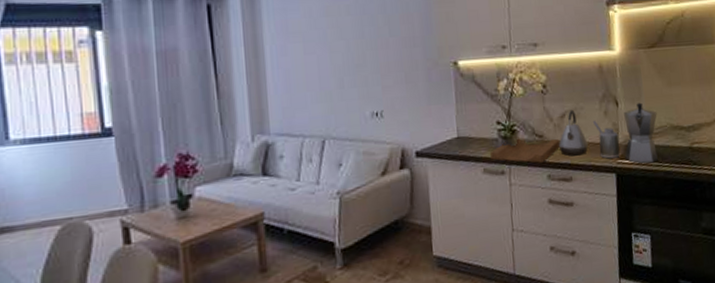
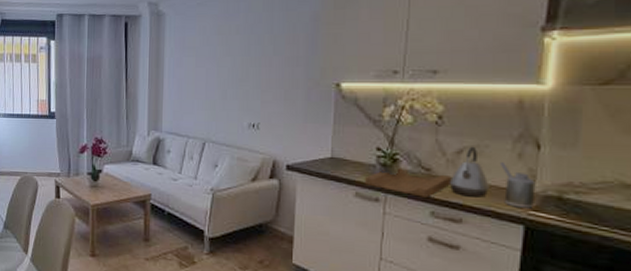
moka pot: present [624,102,658,165] -> none [541,149,600,223]

